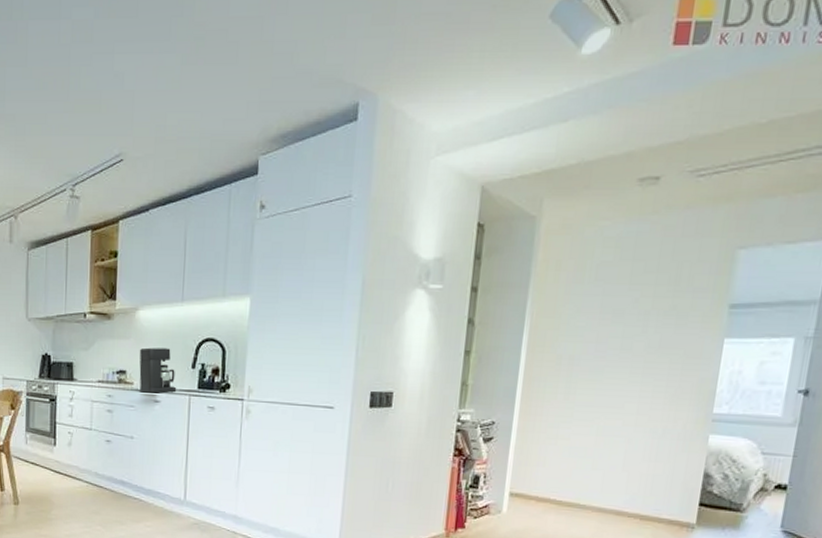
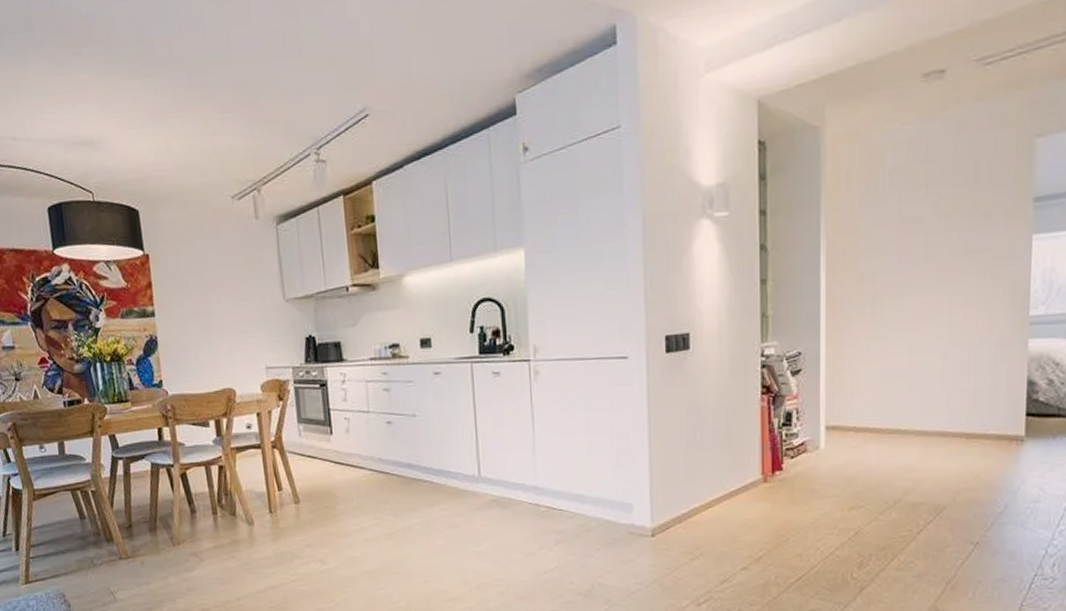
coffee maker: present [139,347,177,394] -> none [410,314,457,366]

